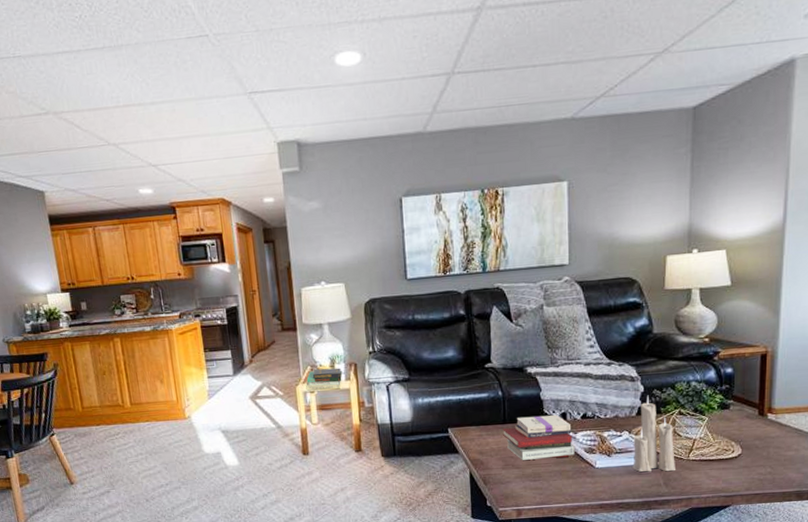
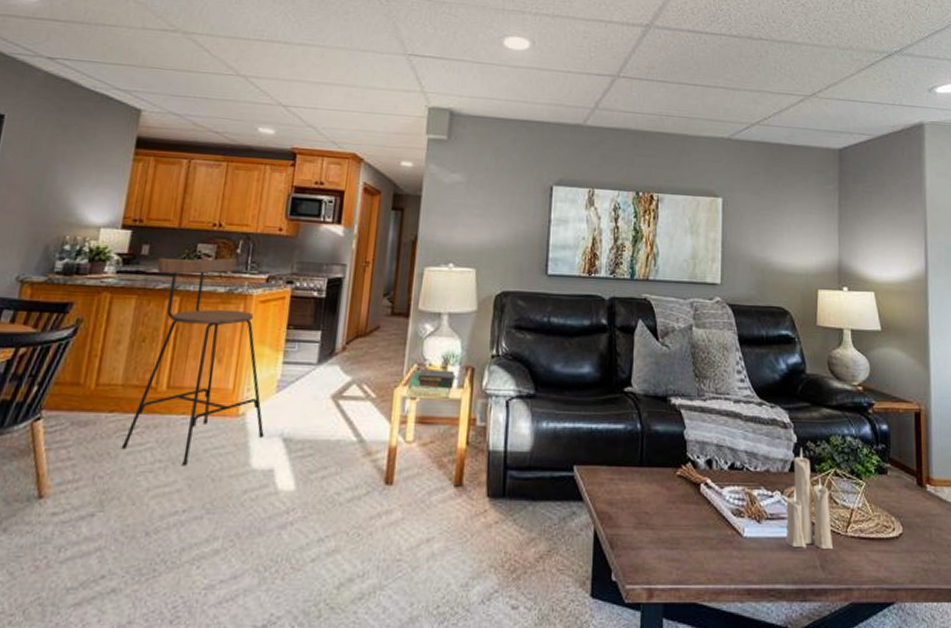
bar stool: none [95,302,208,456] -> present [121,257,264,467]
books: present [502,414,575,460] -> none [637,459,720,521]

